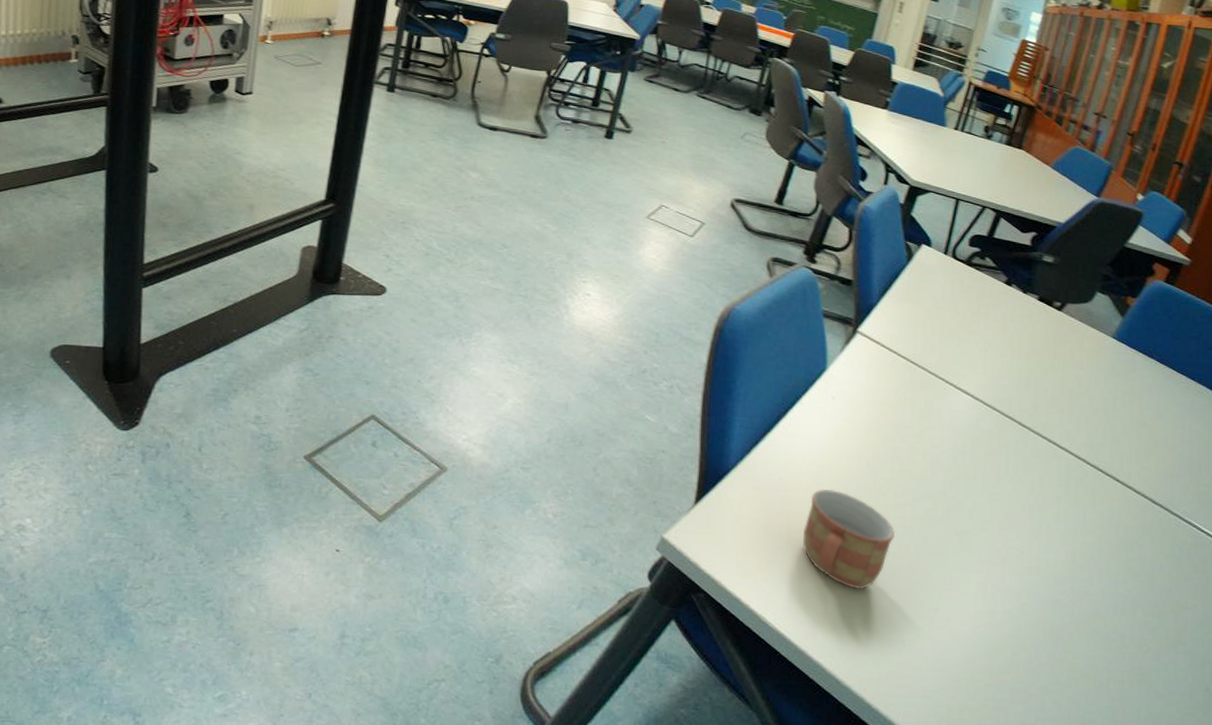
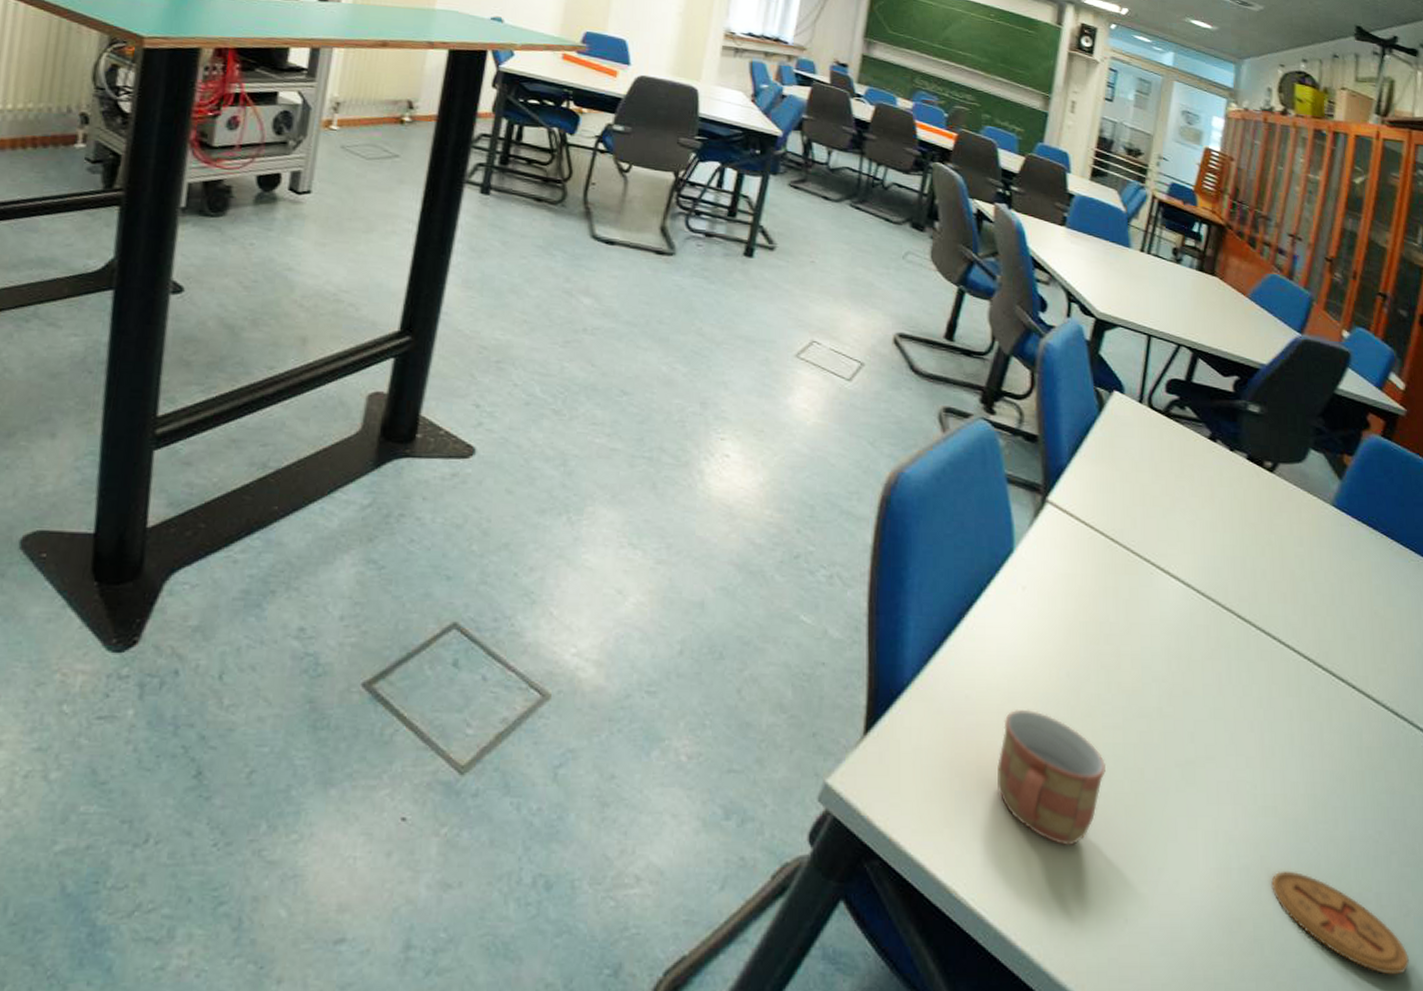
coaster: none [1030,615,1144,695] -> present [1271,871,1409,975]

